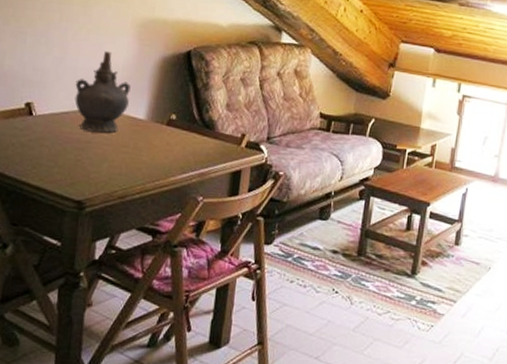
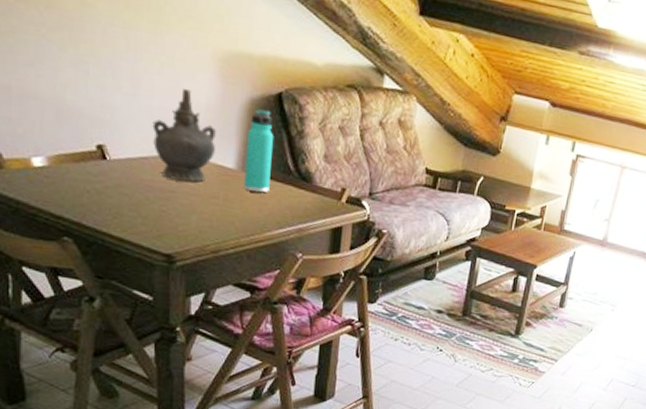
thermos bottle: none [152,66,182,141] -> present [244,109,274,193]

